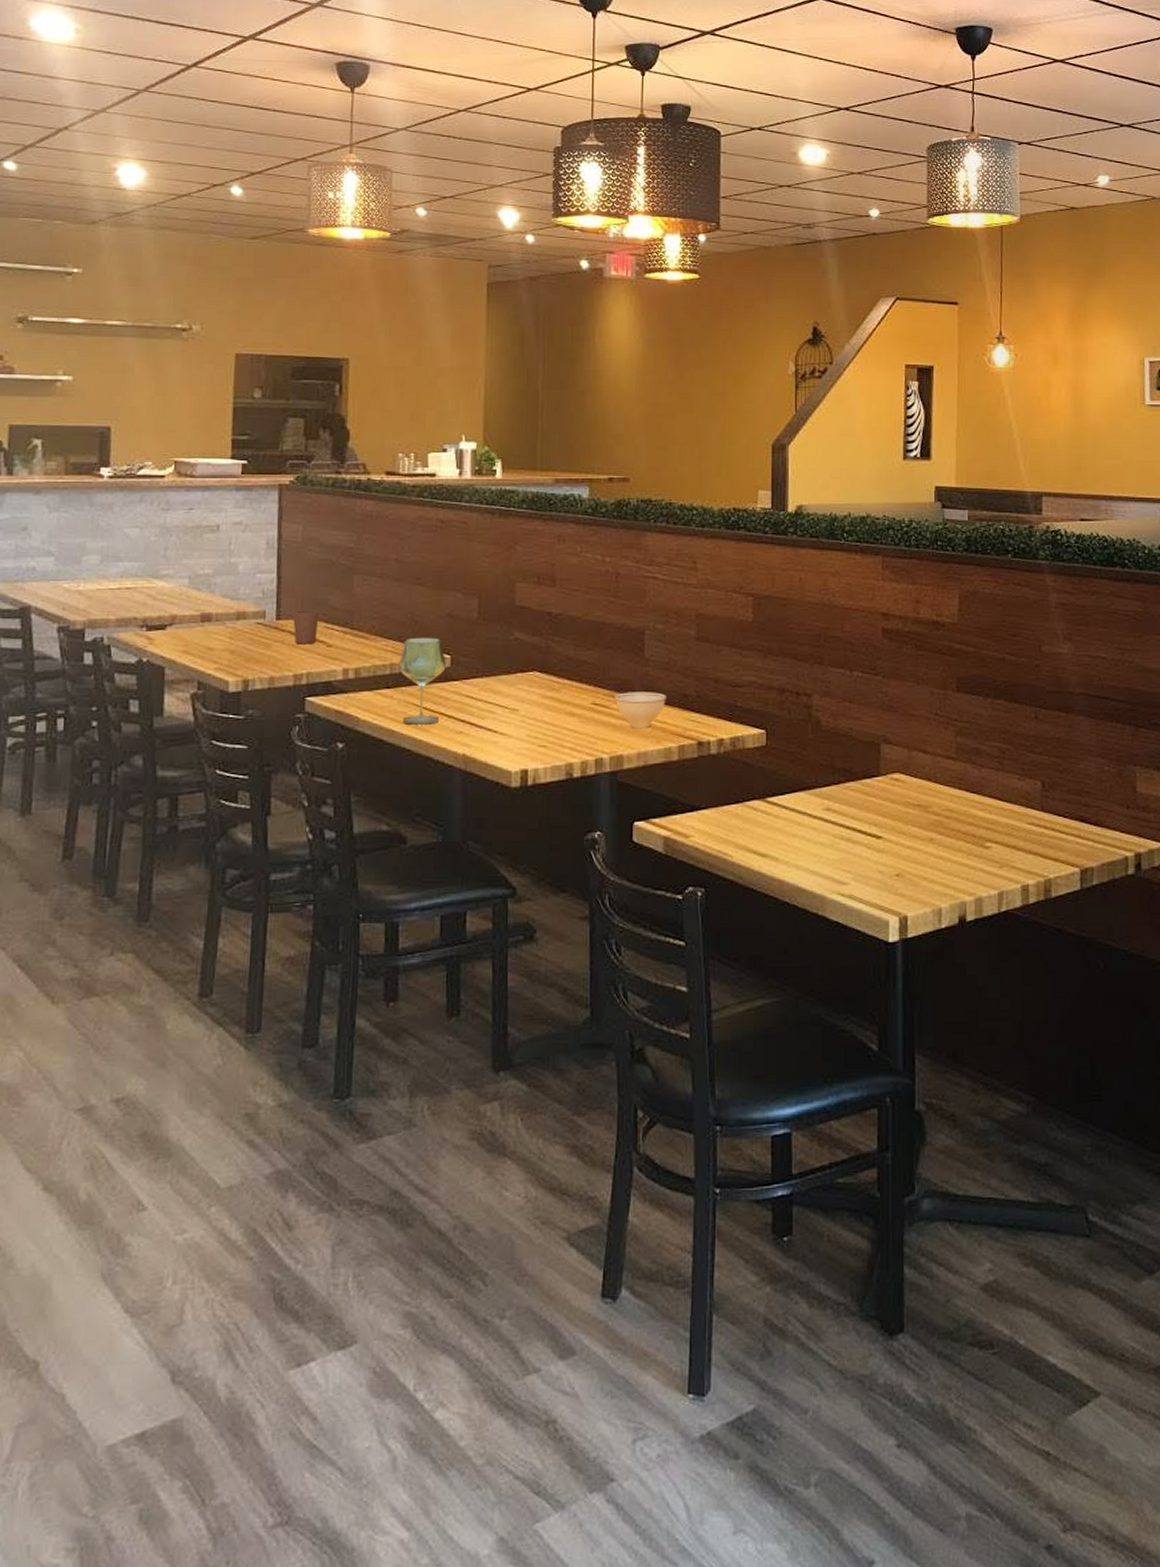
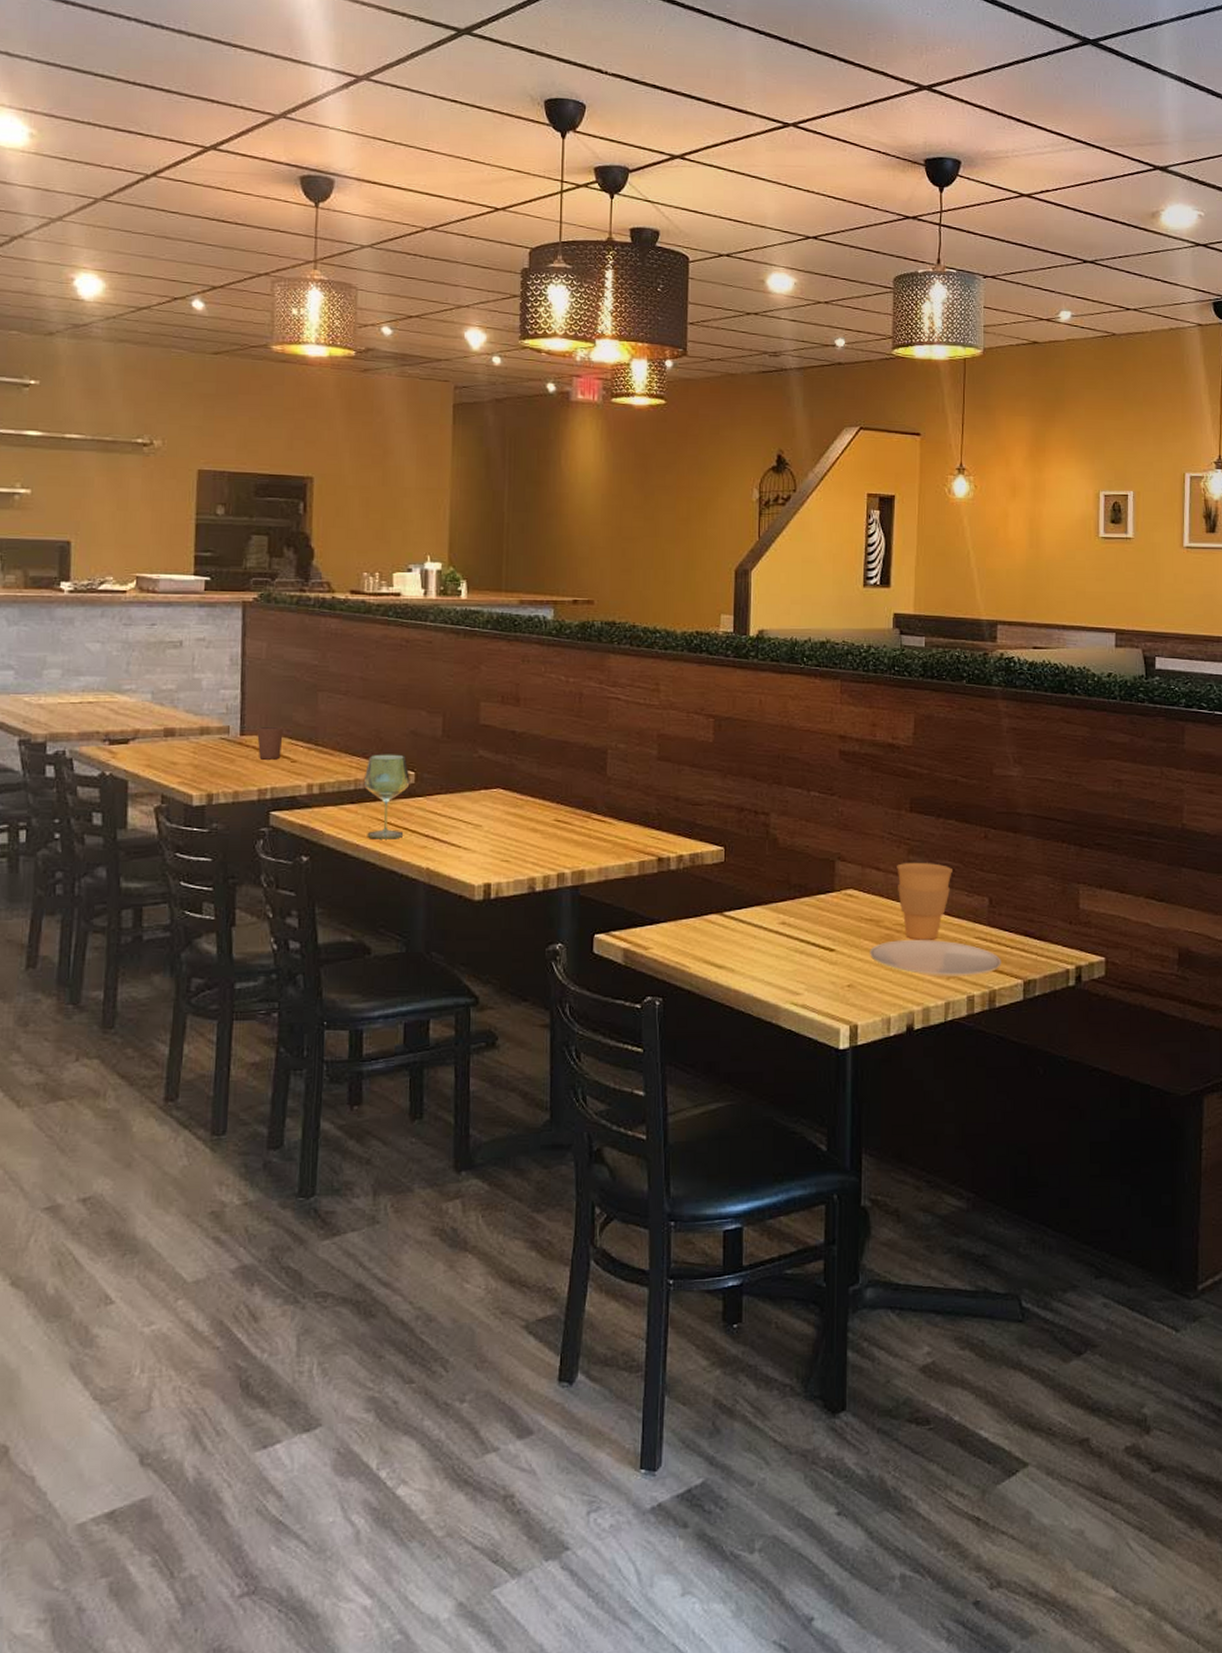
bowl: present [615,692,666,729] -> none [577,809,628,845]
plate: none [918,826,1056,865] -> present [870,940,1001,977]
cup: none [944,744,1003,826] -> present [897,862,952,940]

